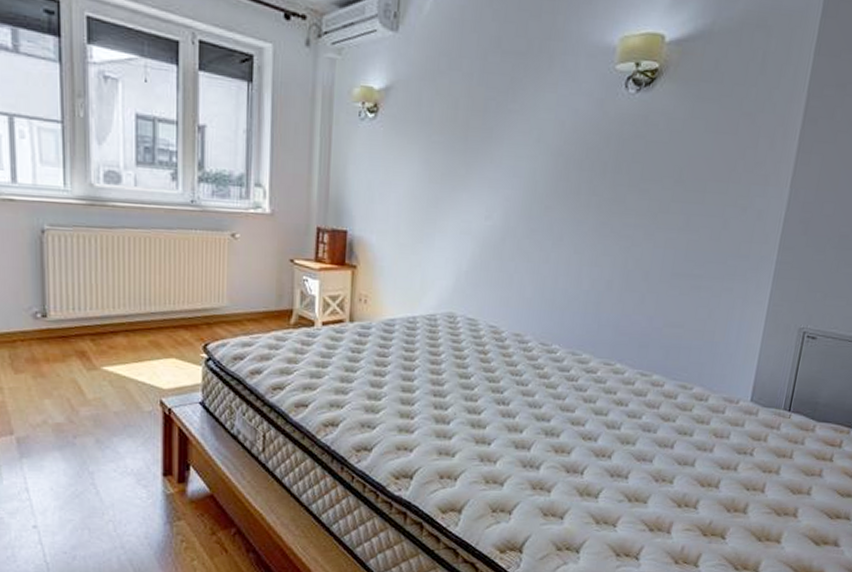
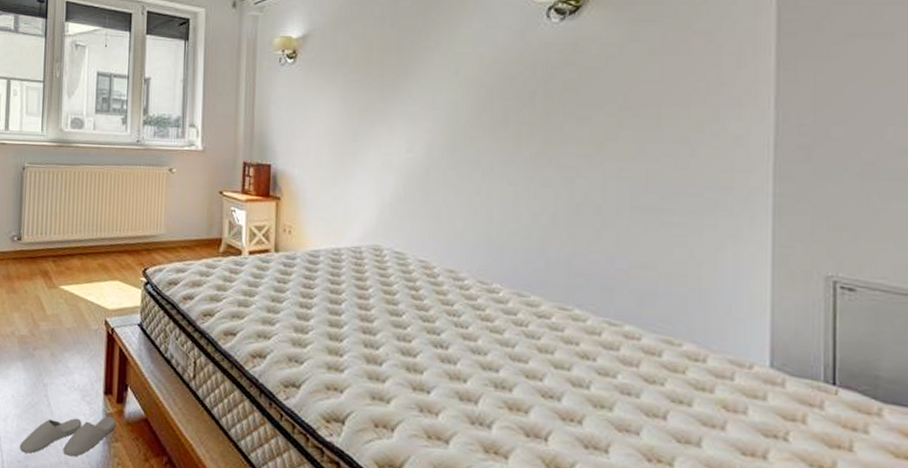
slippers: none [65,497,177,543] -> present [20,416,115,457]

